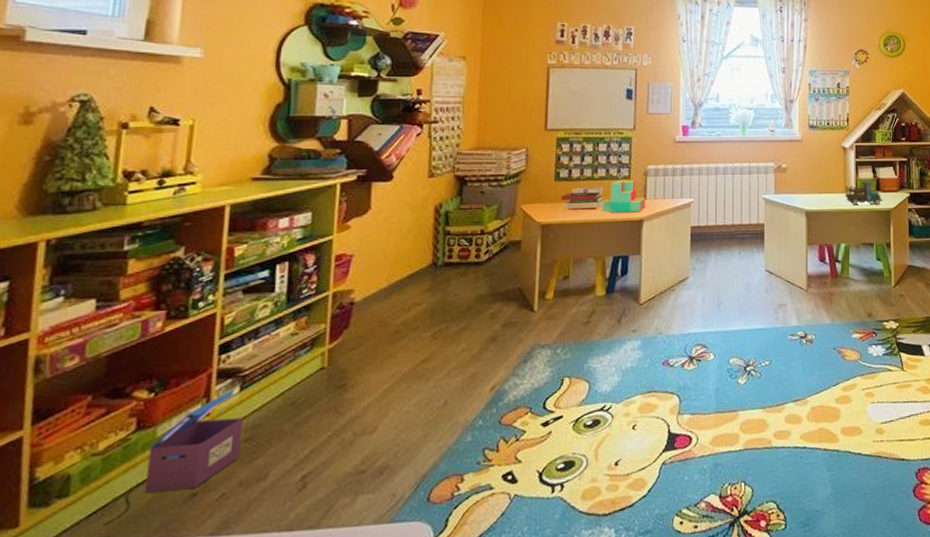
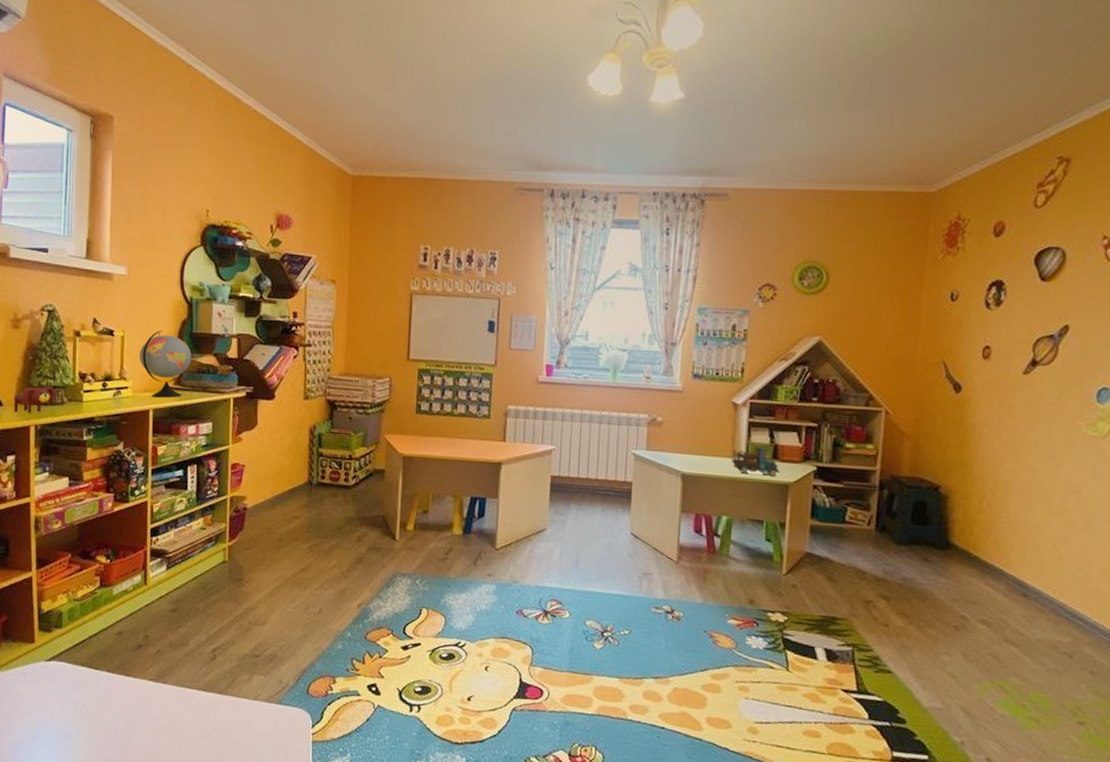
toy animal: none [13,190,84,227] -> present [14,386,56,414]
toy box: present [102,389,244,527] -> none [84,567,170,656]
globe: none [214,116,288,191] -> present [139,330,192,398]
books: present [561,186,604,210] -> none [422,421,464,448]
toy blocks: present [602,180,646,213] -> none [461,418,505,455]

